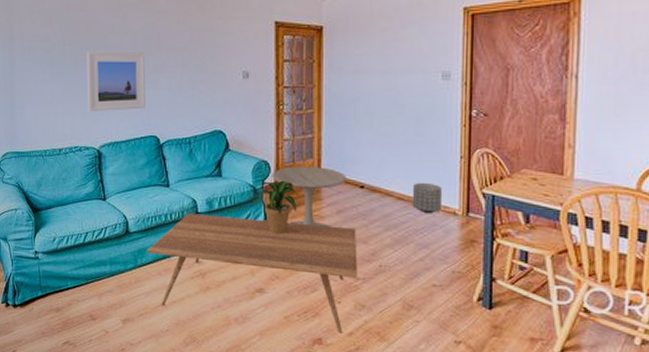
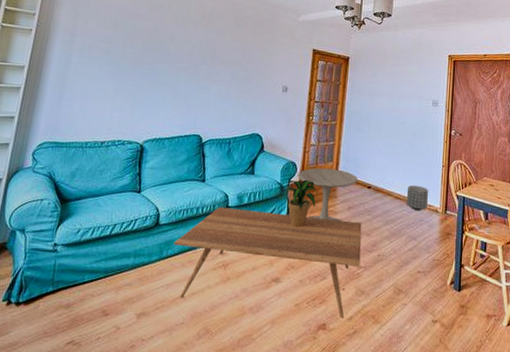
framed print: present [86,51,145,112] -> none [137,56,200,111]

